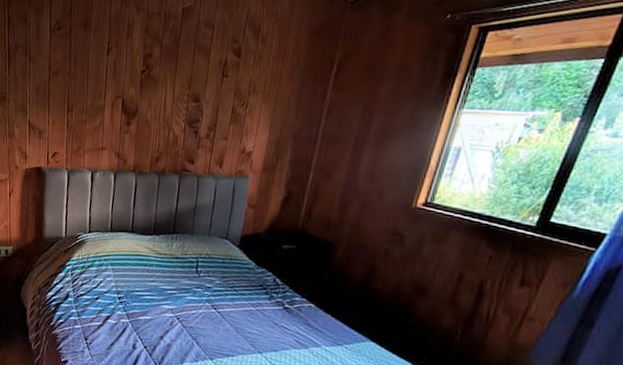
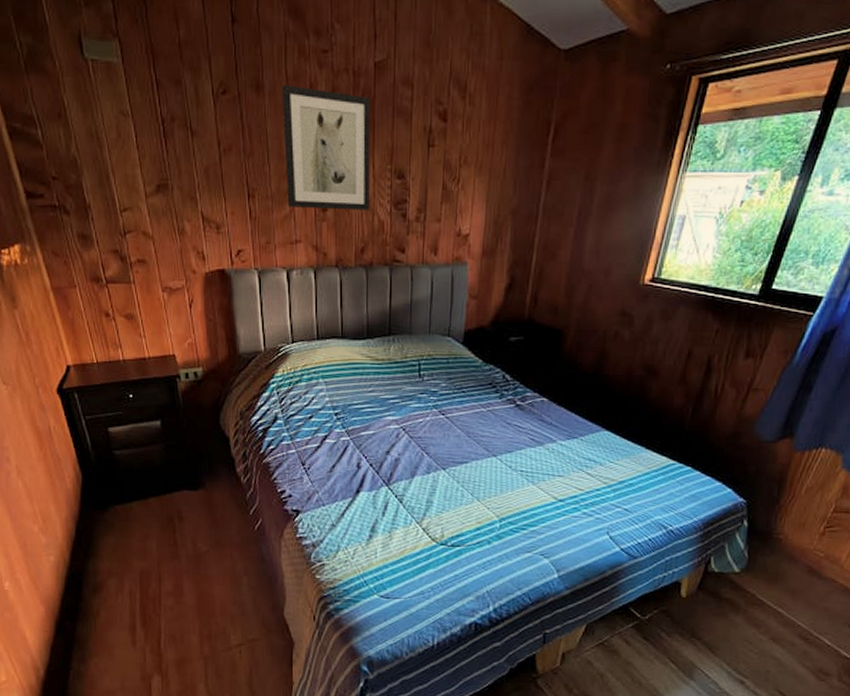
wall art: none [99,23,177,127] -> present [281,84,371,210]

